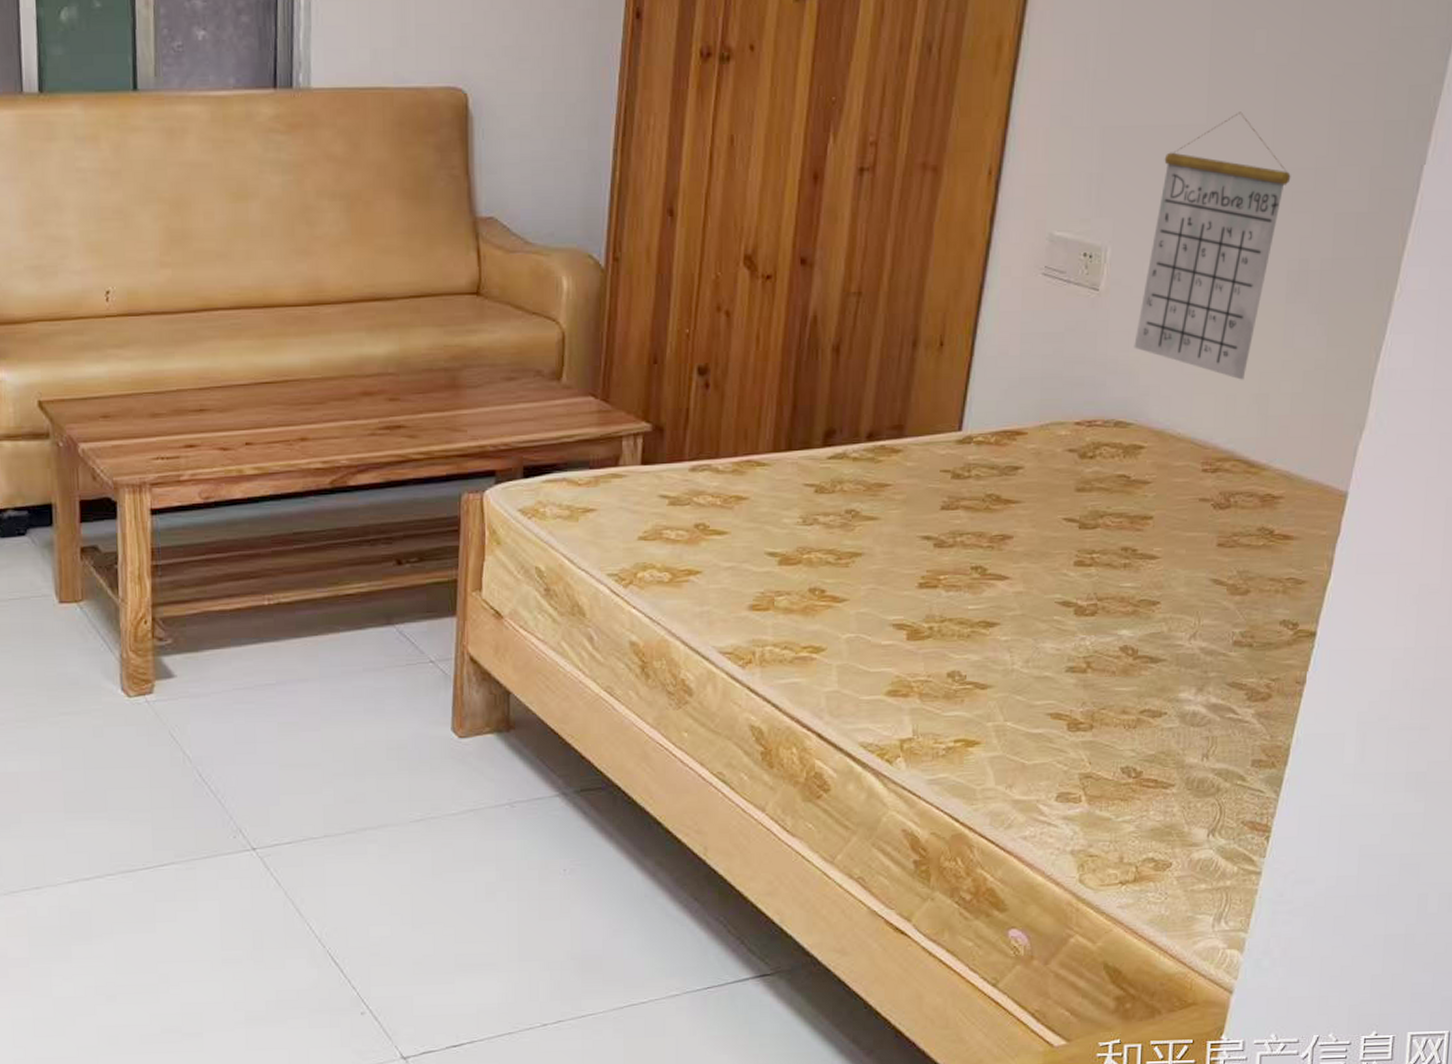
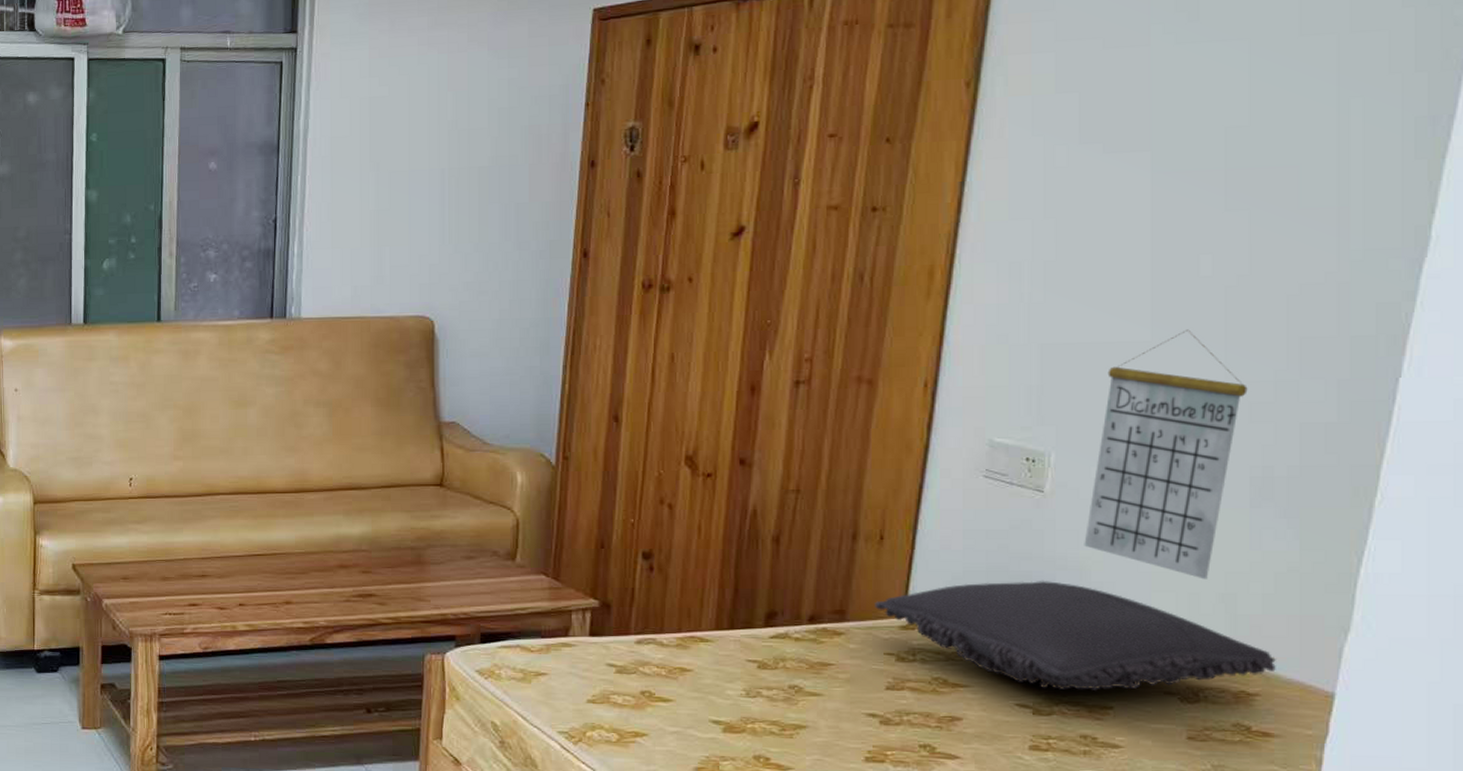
pillow: none [933,385,1299,502] -> present [875,580,1276,690]

